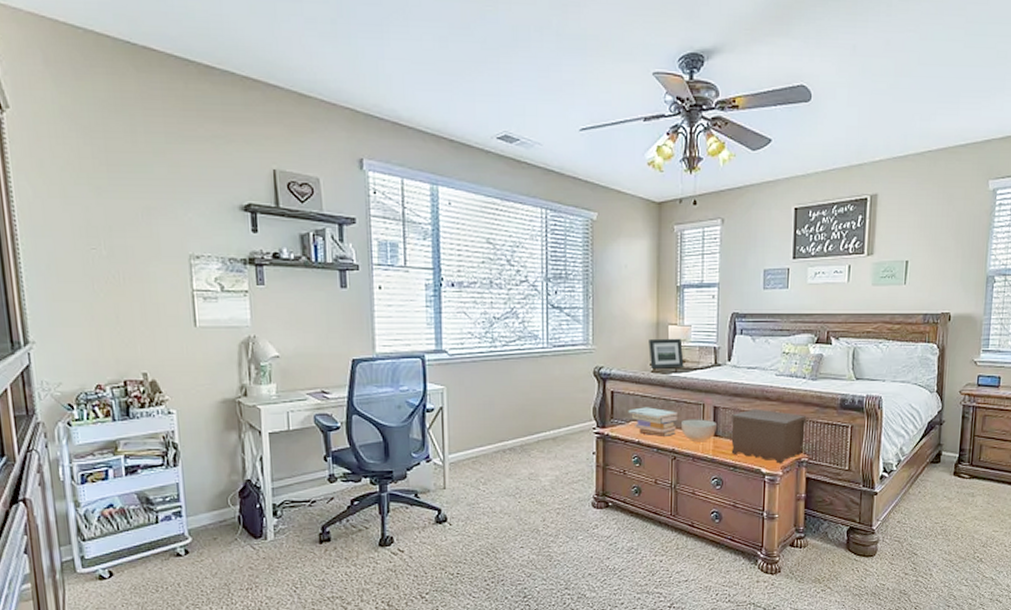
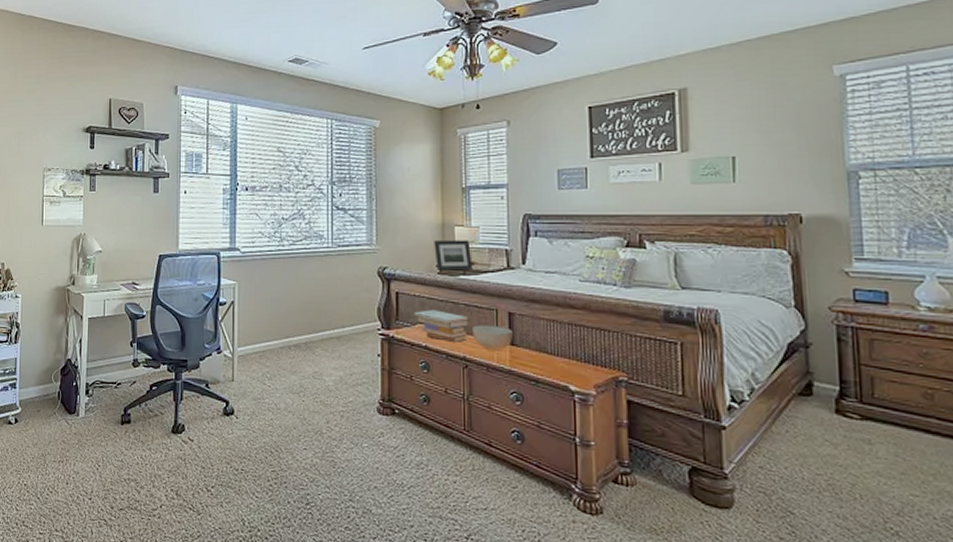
decorative box: present [731,408,807,463] -> none [530,317,622,381]

